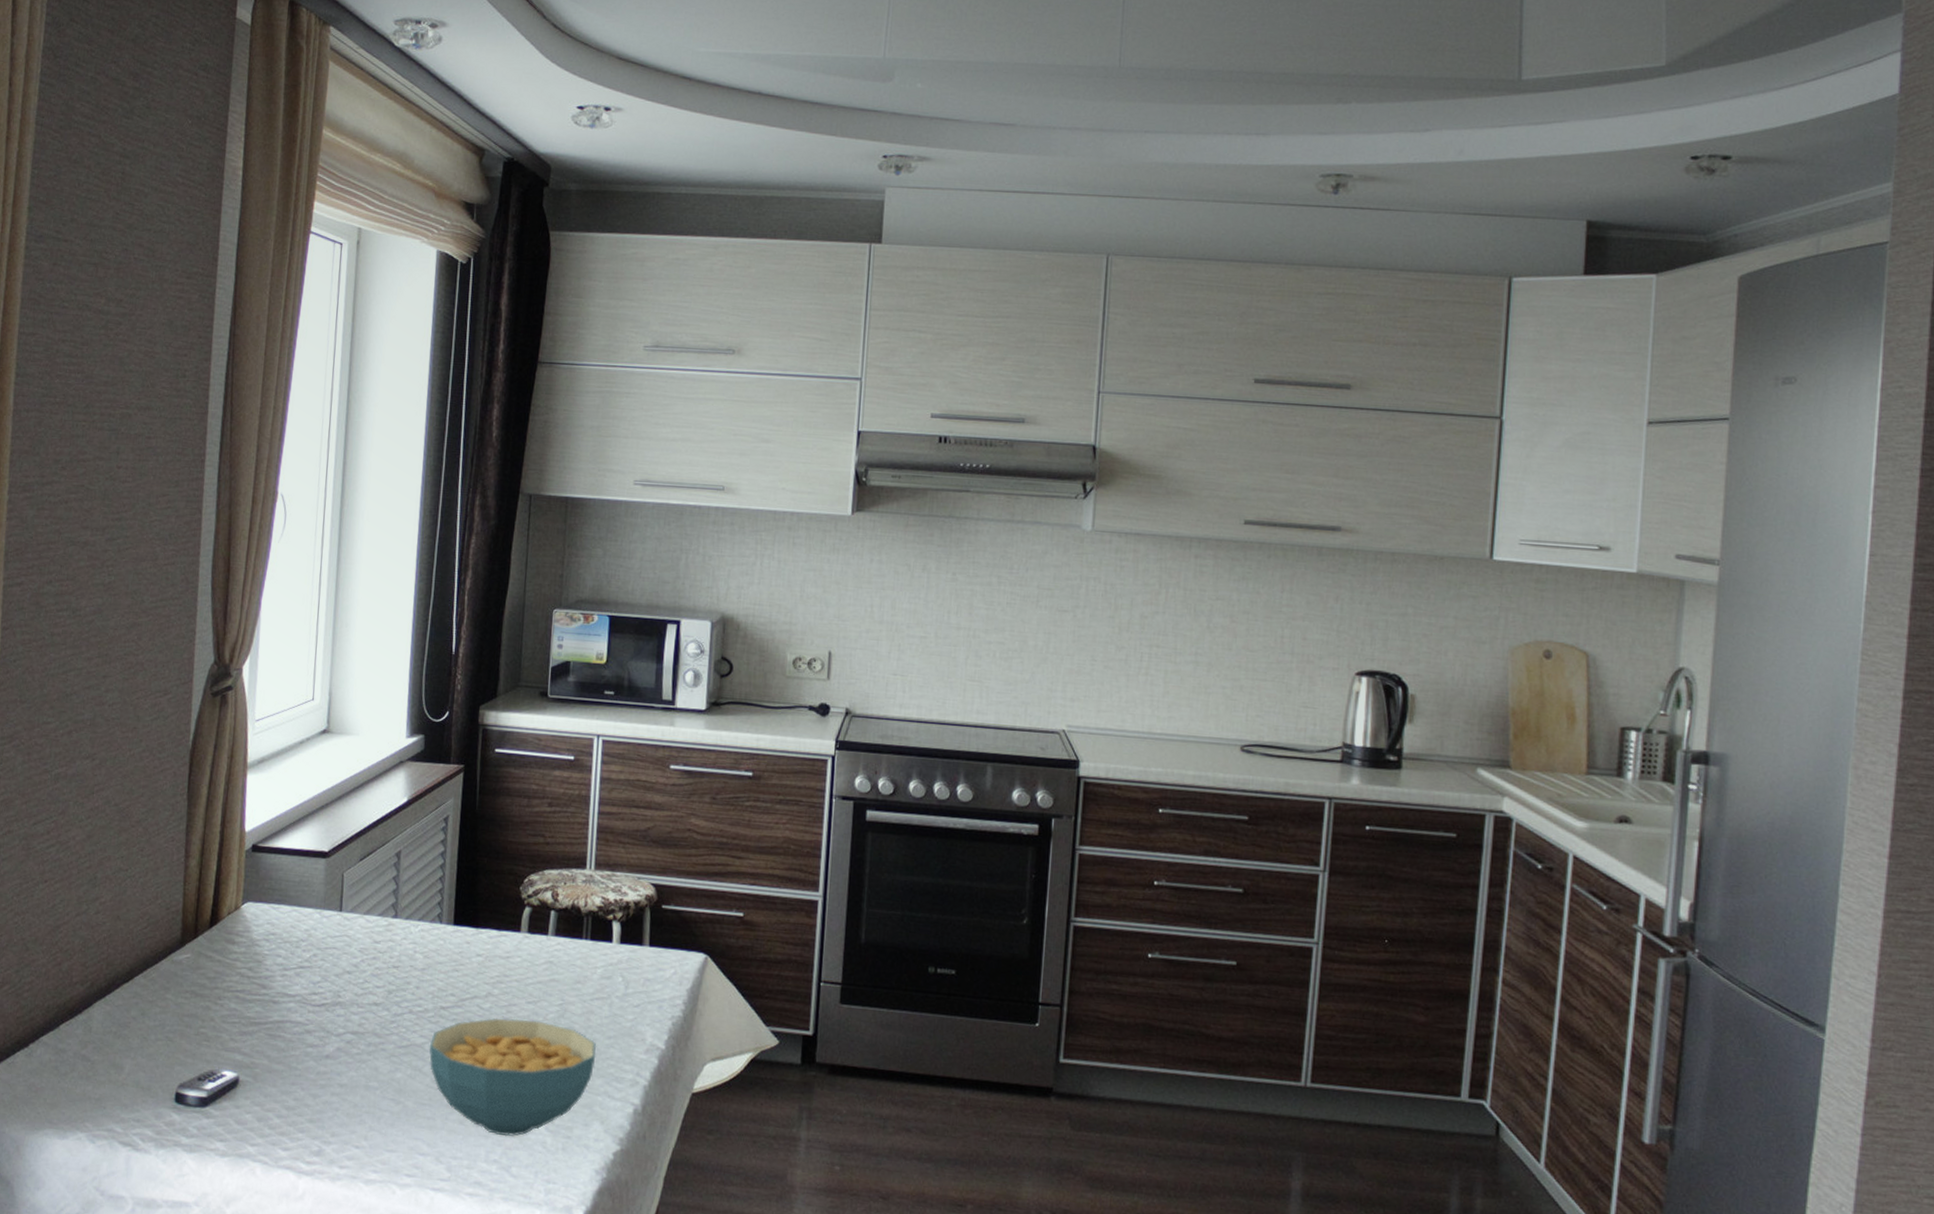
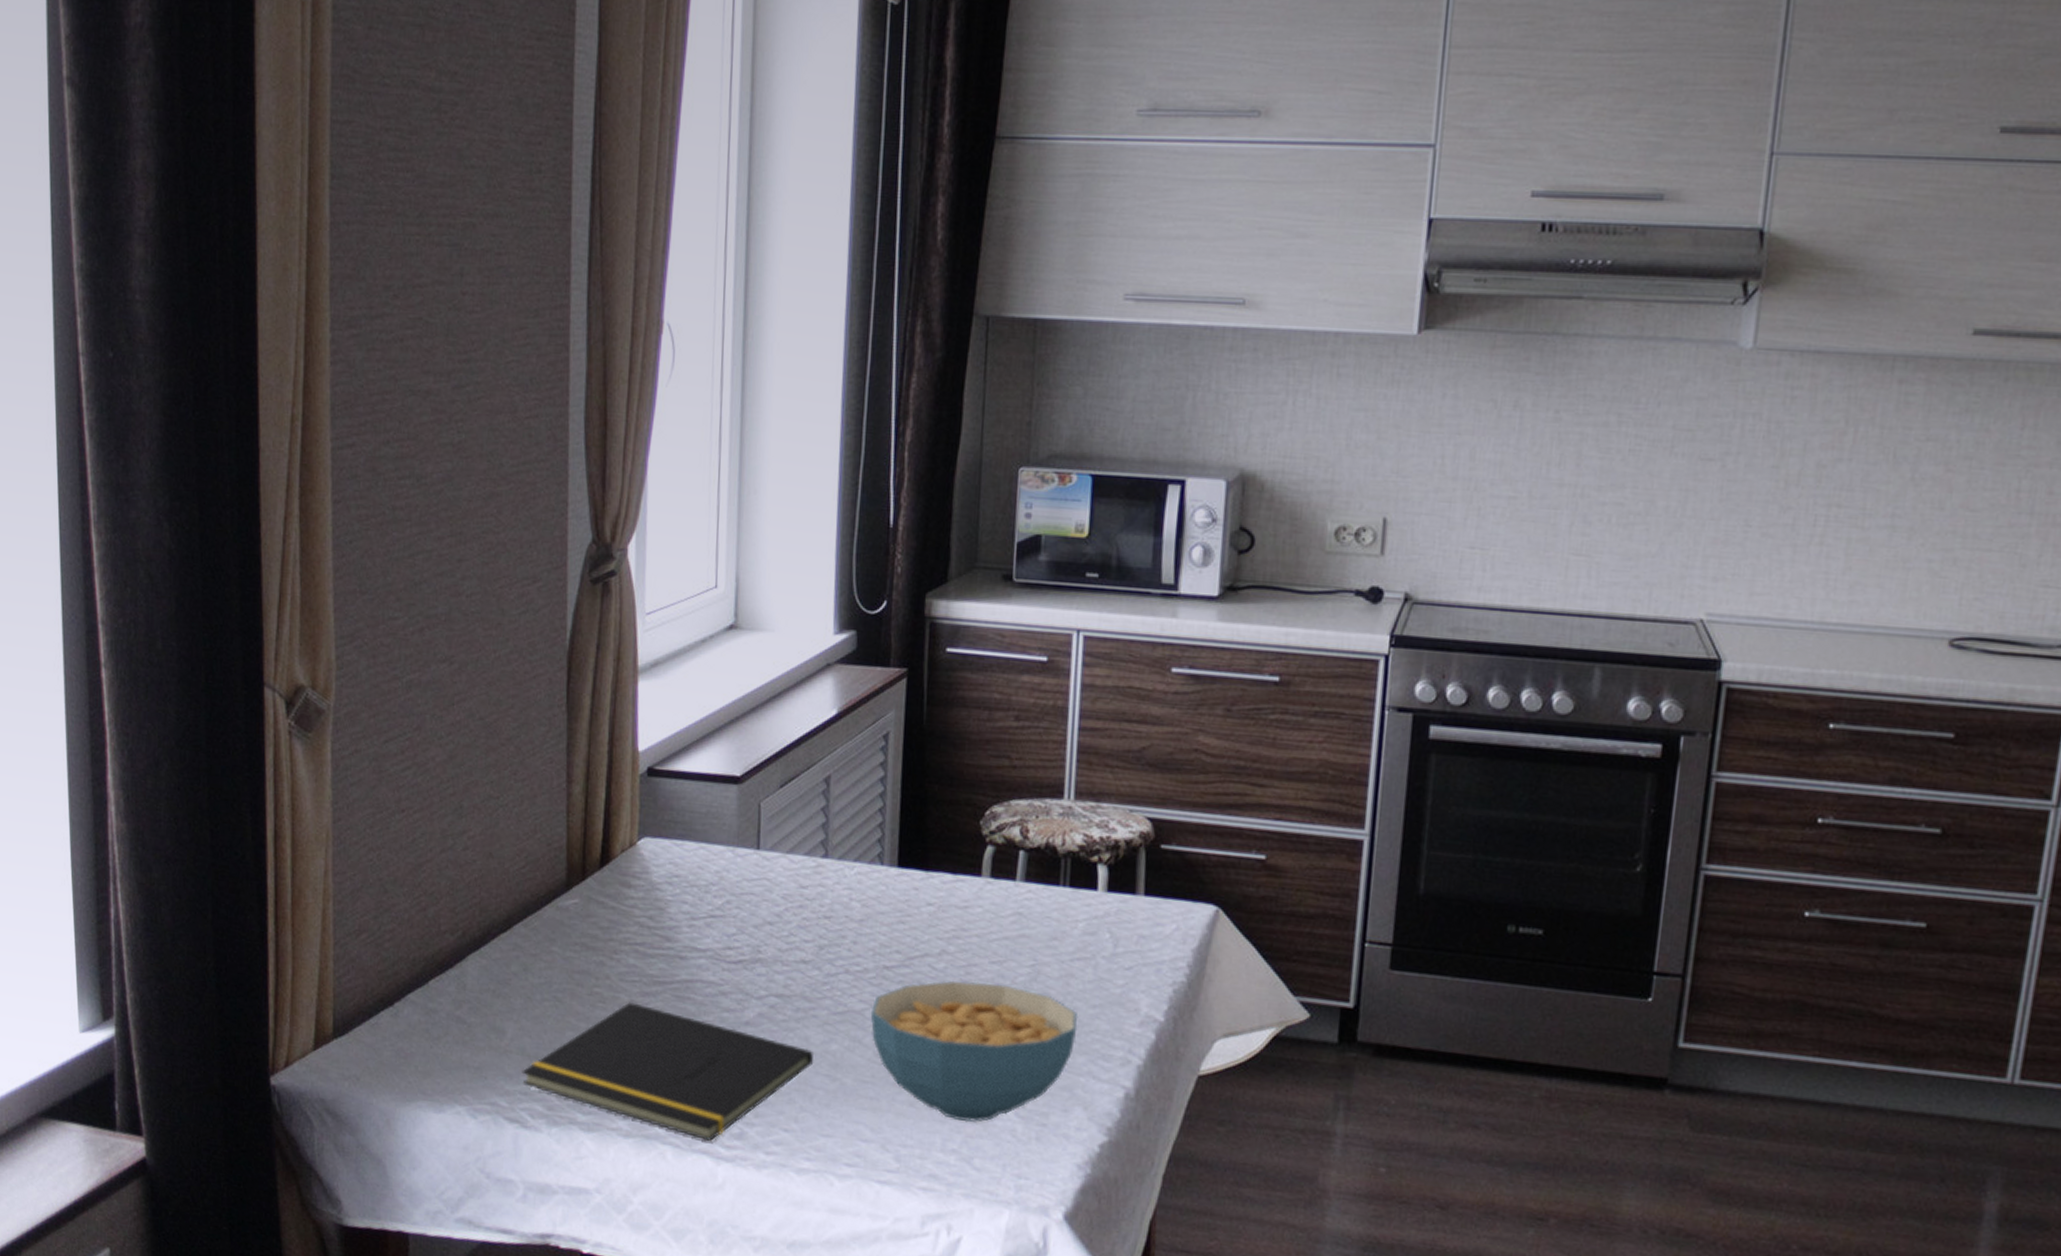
notepad: none [135,1040,382,1158] -> present [521,1002,814,1142]

